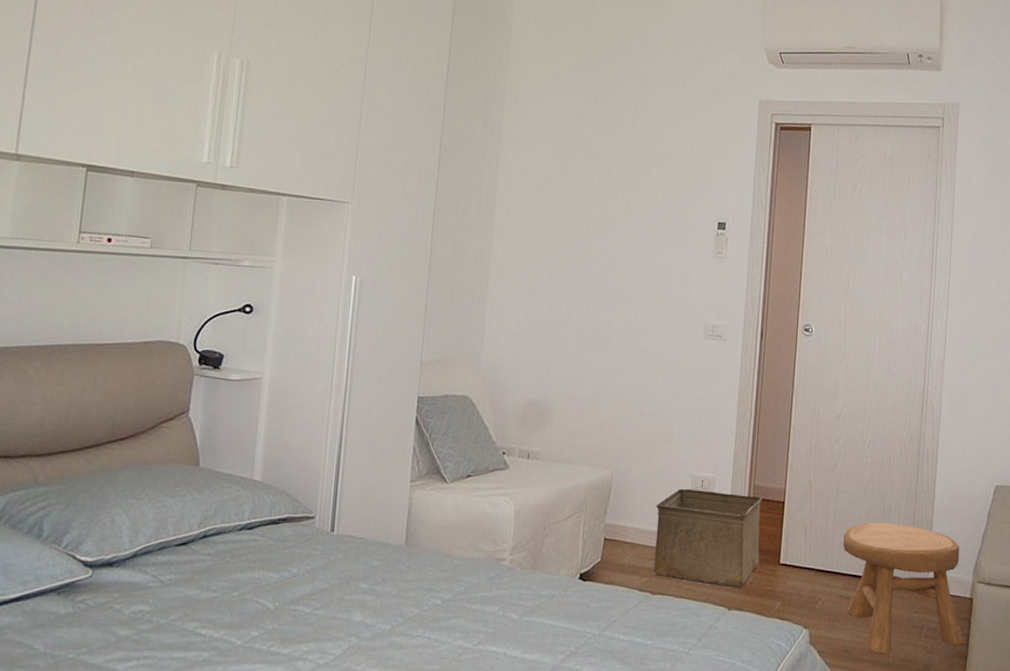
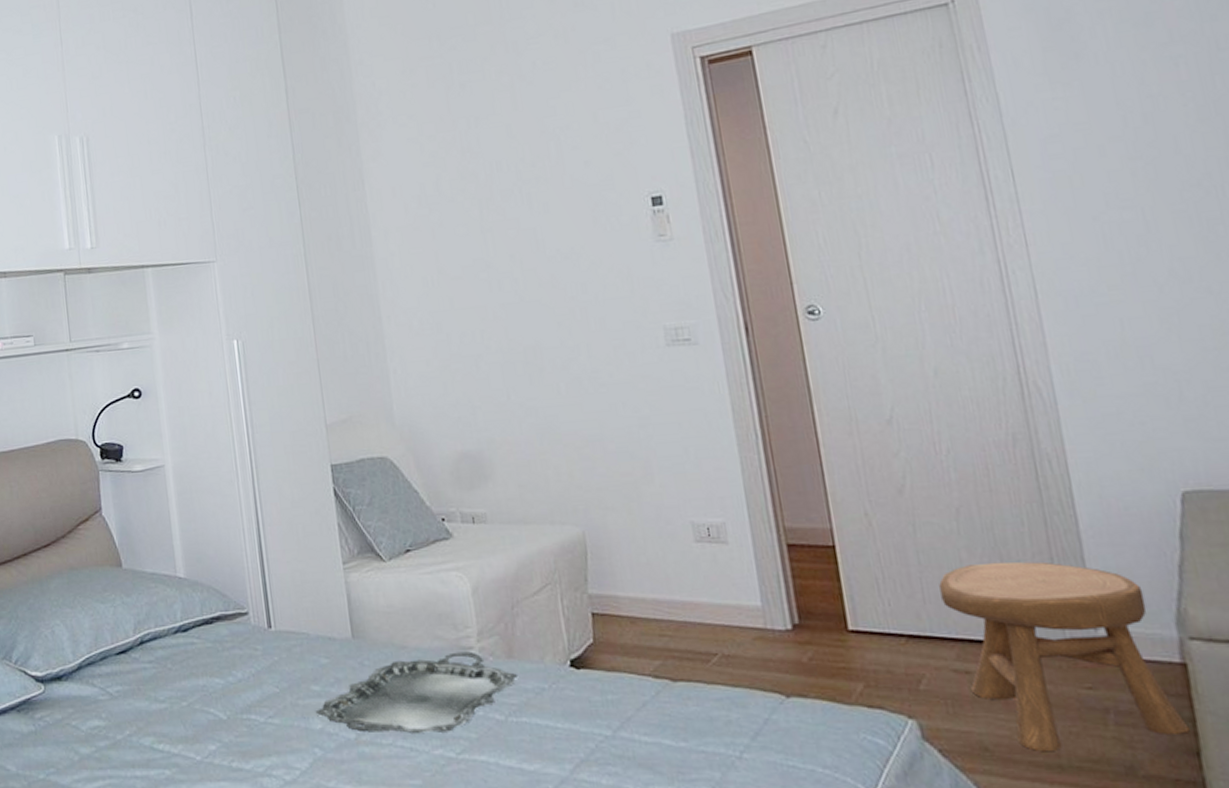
serving tray: none [358,562,537,627] -> present [315,651,519,733]
storage bin: present [653,488,763,589] -> none [651,540,818,669]

